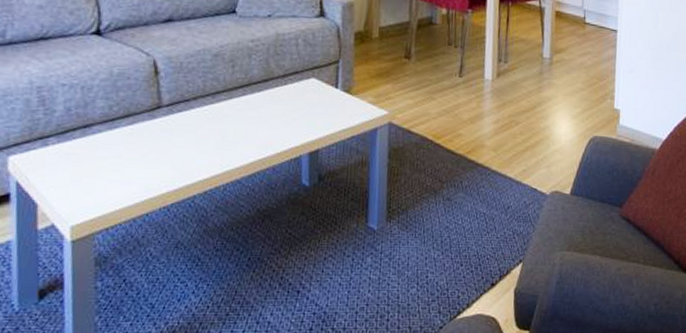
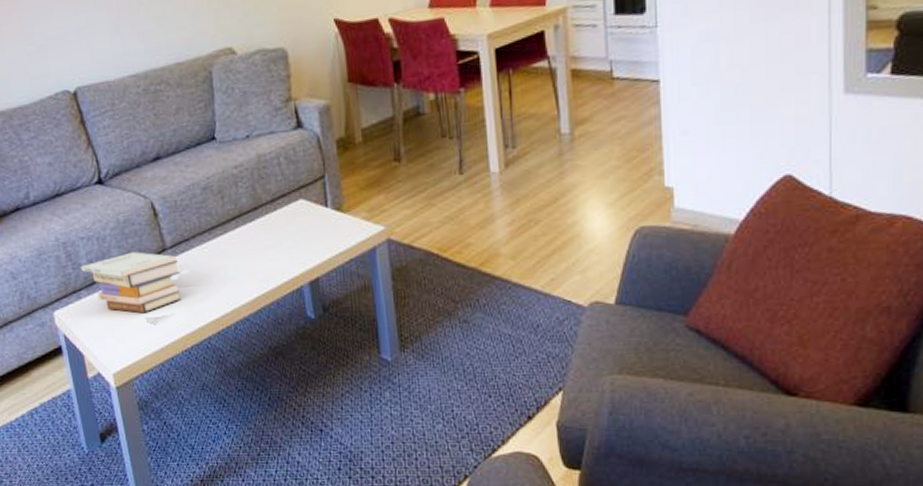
books: none [55,105,173,167] -> present [81,252,181,314]

